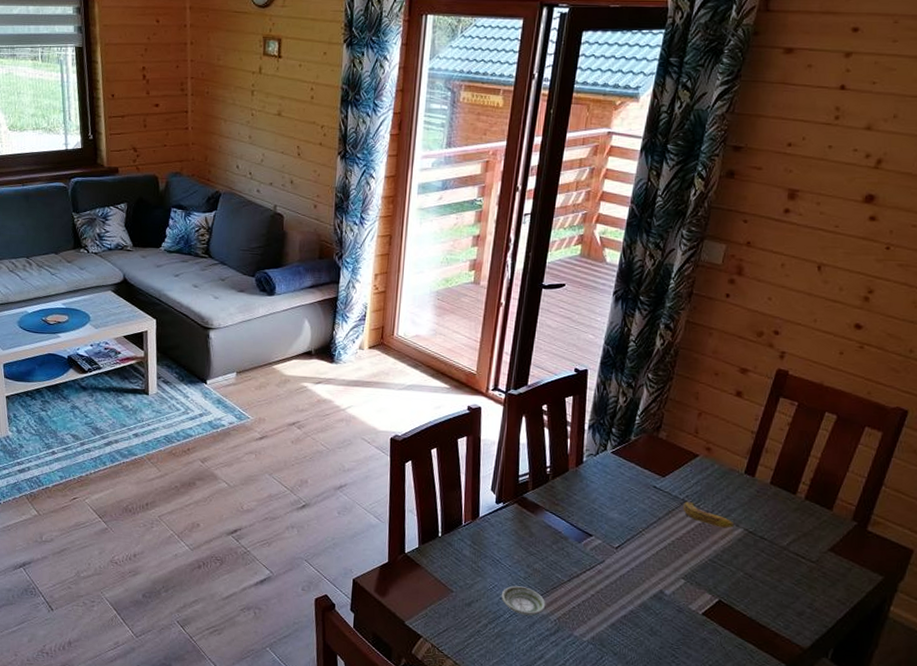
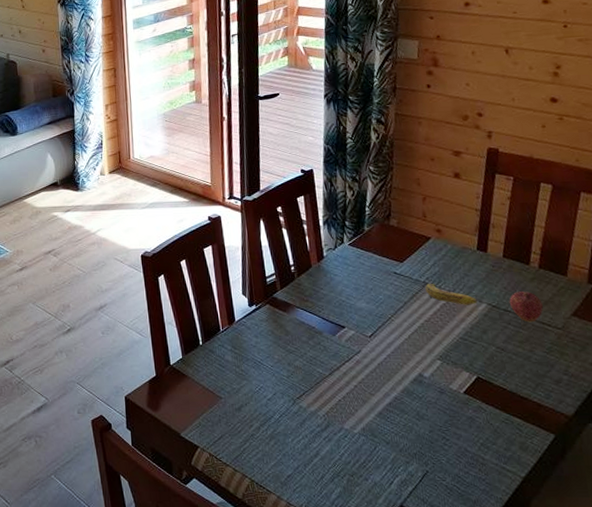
saucer: present [501,586,546,616] -> none [268,385,313,414]
fruit: none [767,520,801,553] -> present [509,291,543,323]

